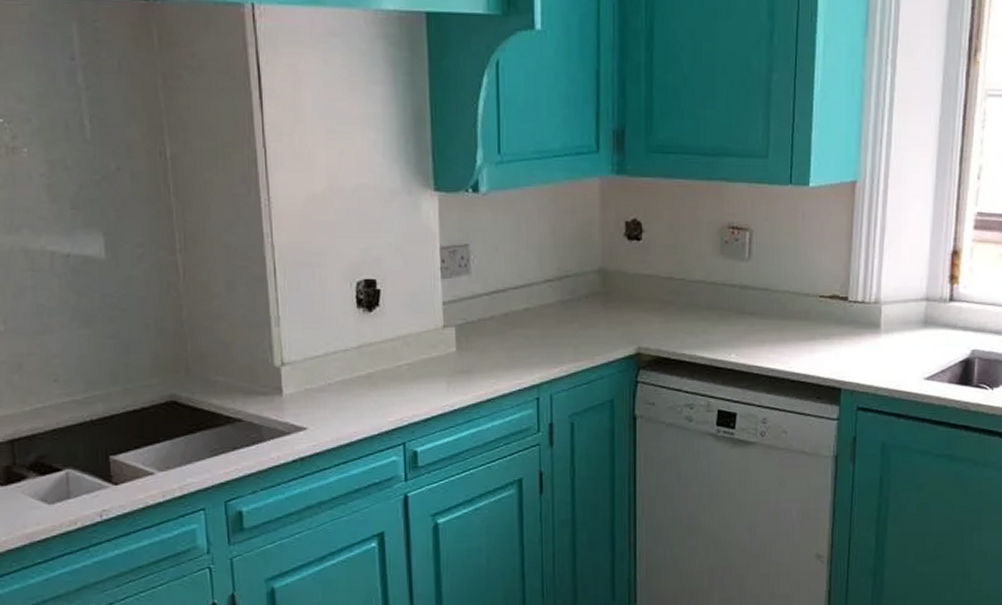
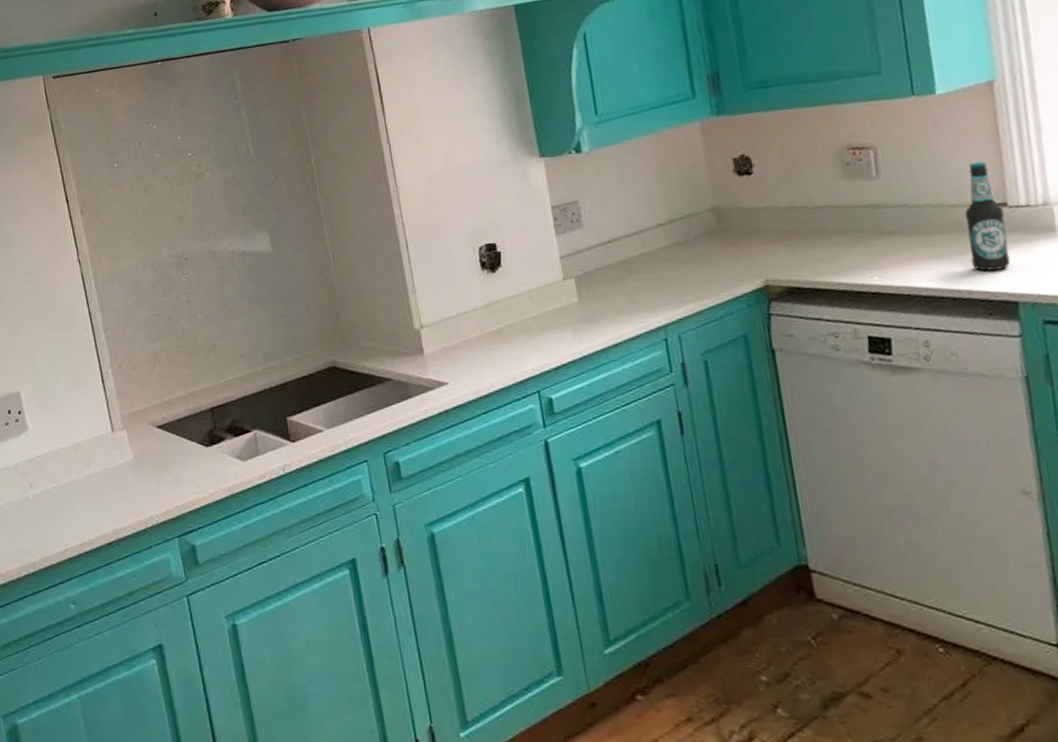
bottle: none [812,257,845,358] -> present [964,161,1011,272]

